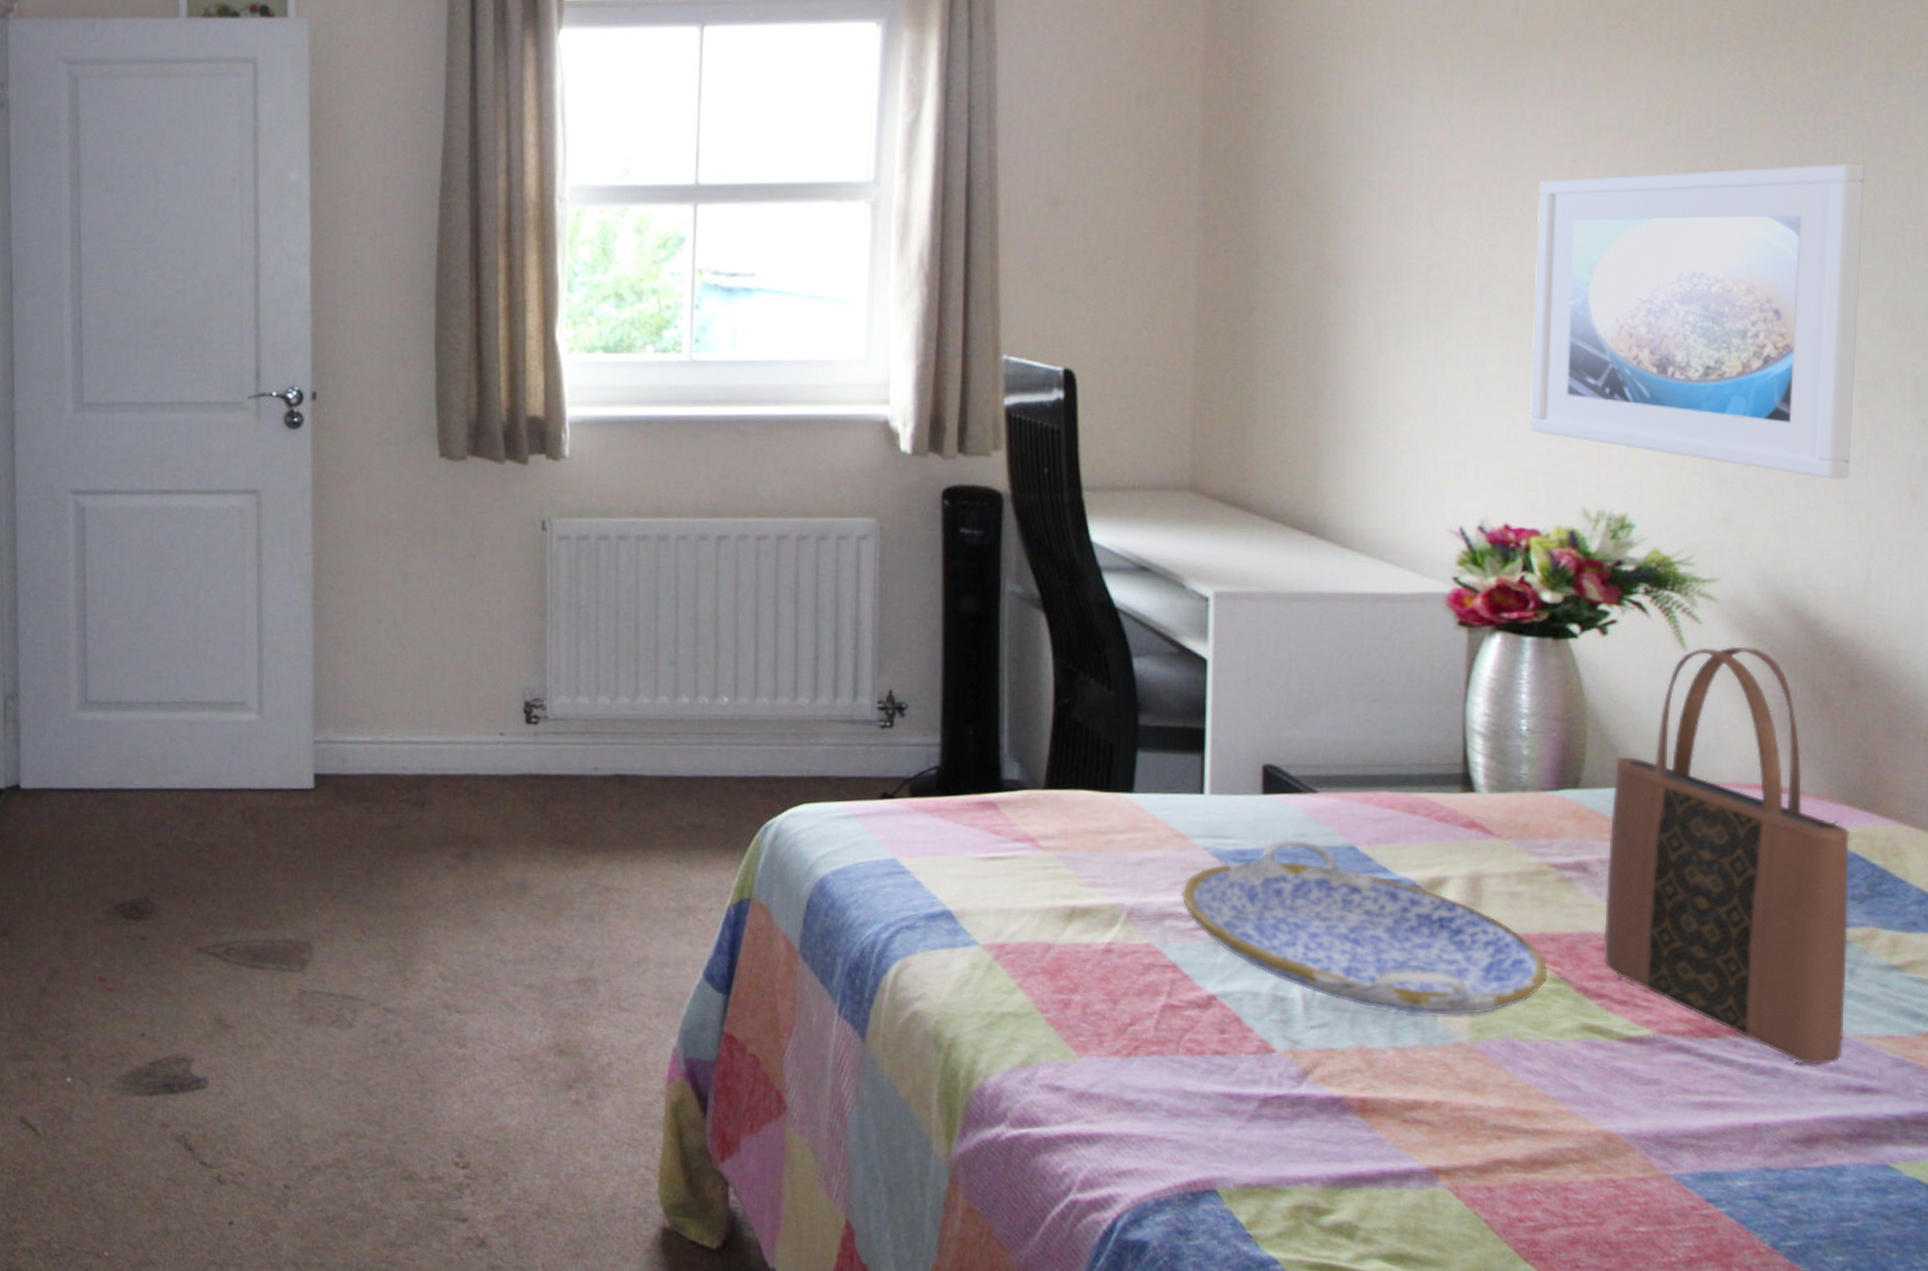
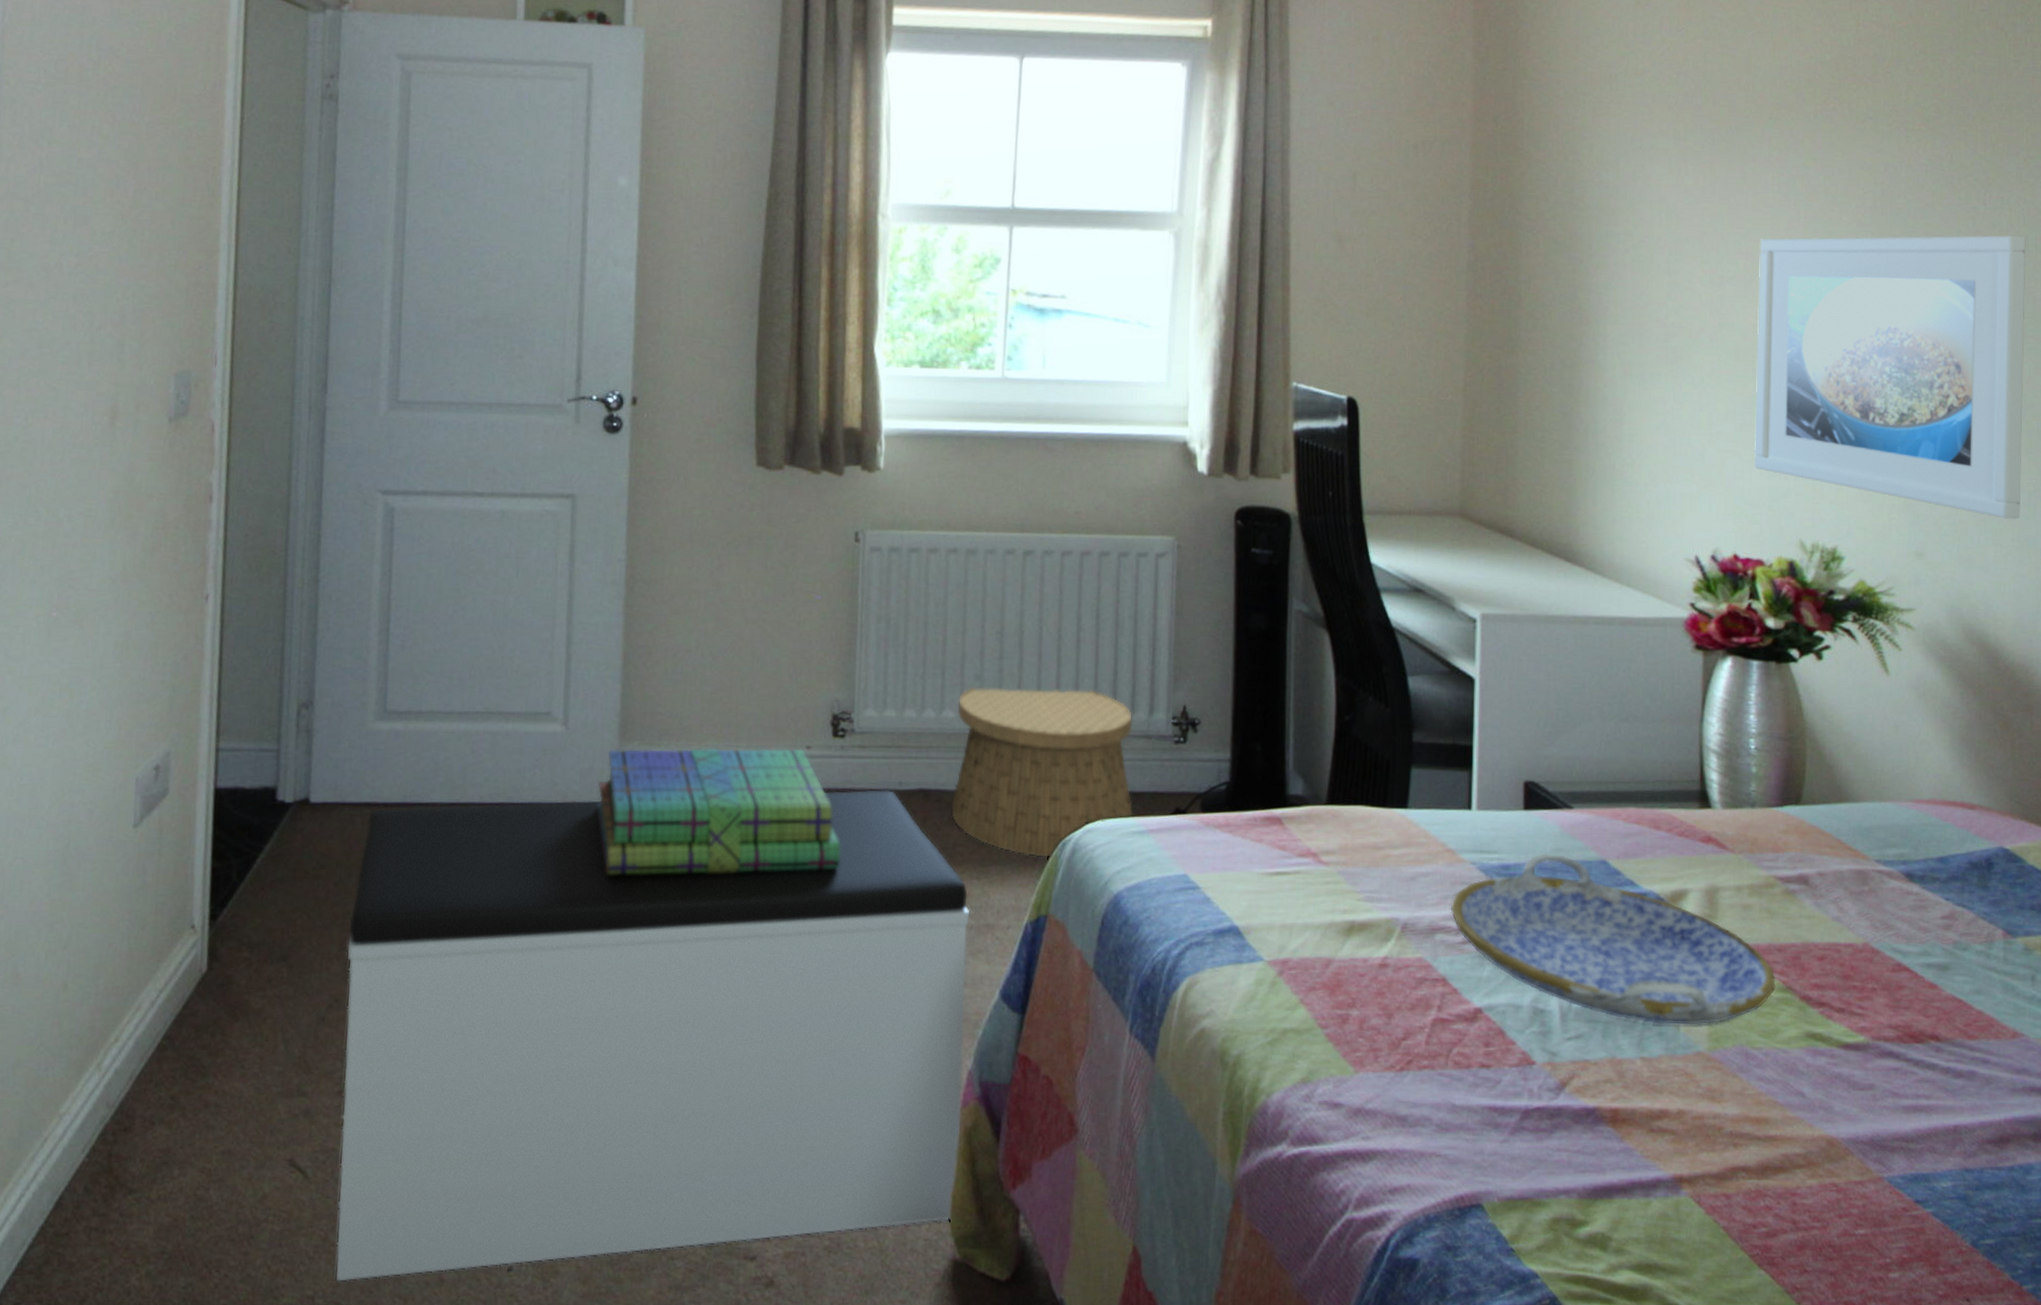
bench: none [63,775,671,1229] -> present [336,789,970,1282]
stack of books: none [294,735,538,857] -> present [597,747,841,875]
basket: none [649,673,838,842] -> present [951,686,1133,858]
tote bag: present [1604,646,1850,1065] -> none [1824,671,2029,1068]

